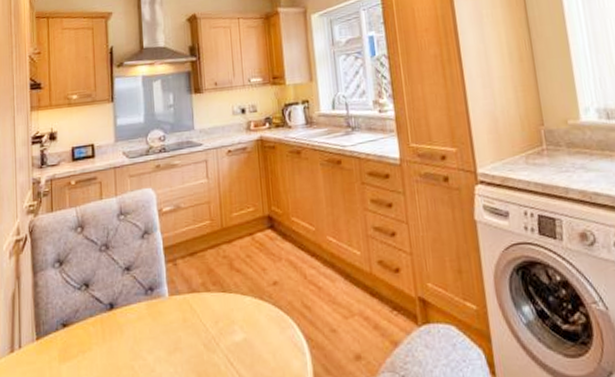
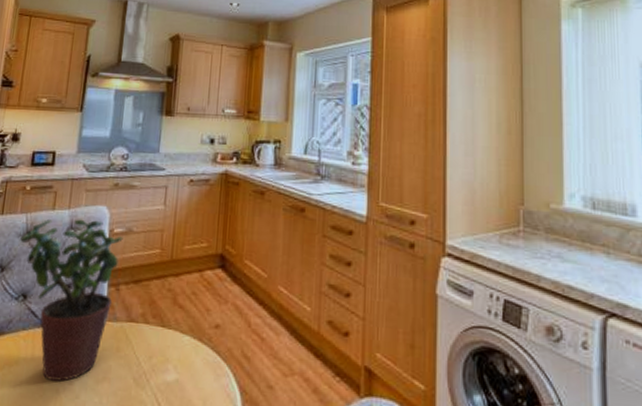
potted plant: none [73,203,173,359] -> present [20,219,123,382]

